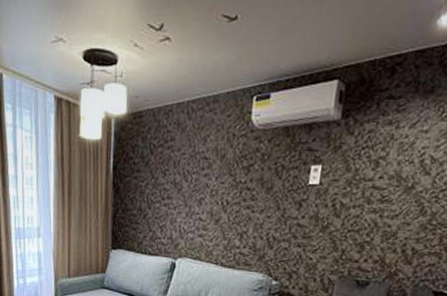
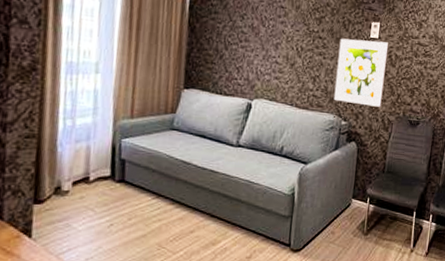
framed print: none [263,187,333,265] -> present [333,38,389,107]

